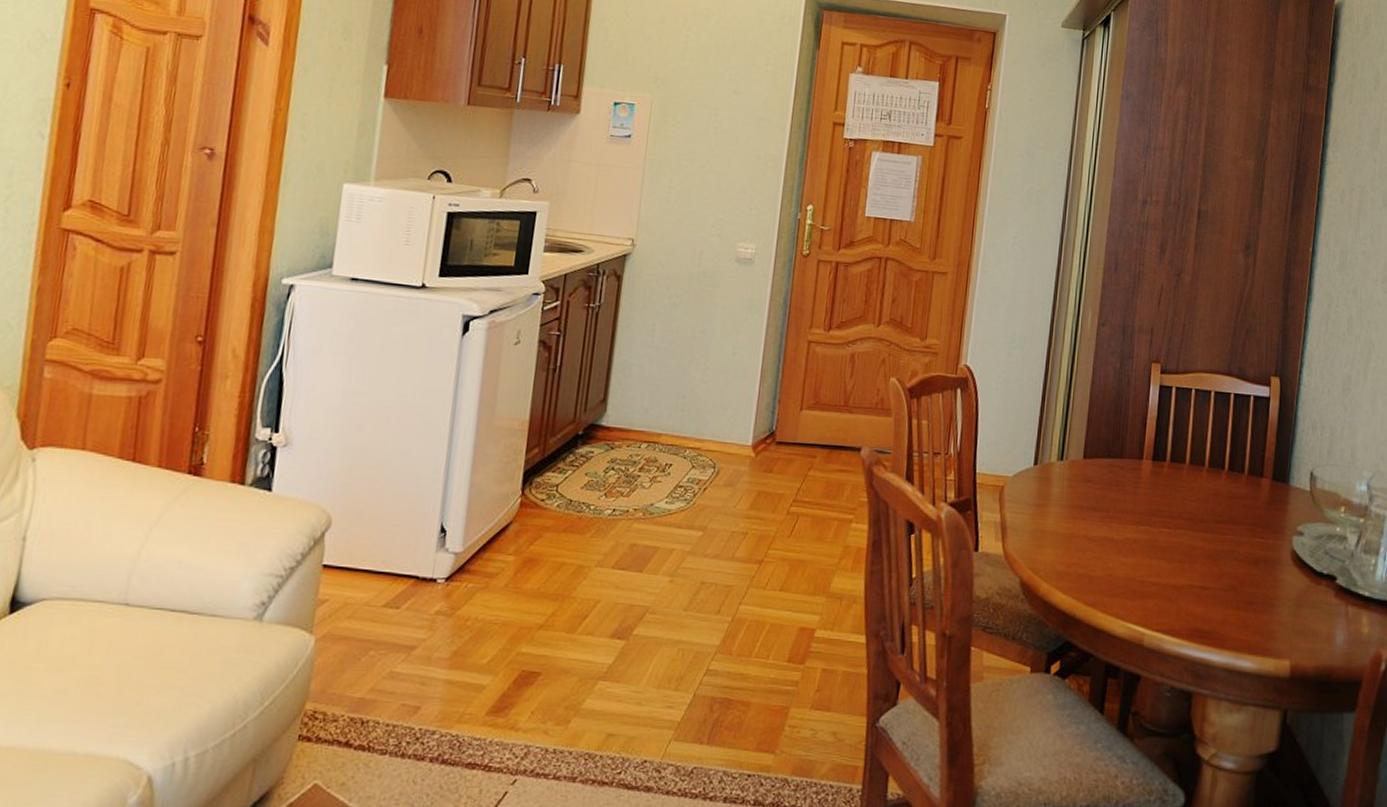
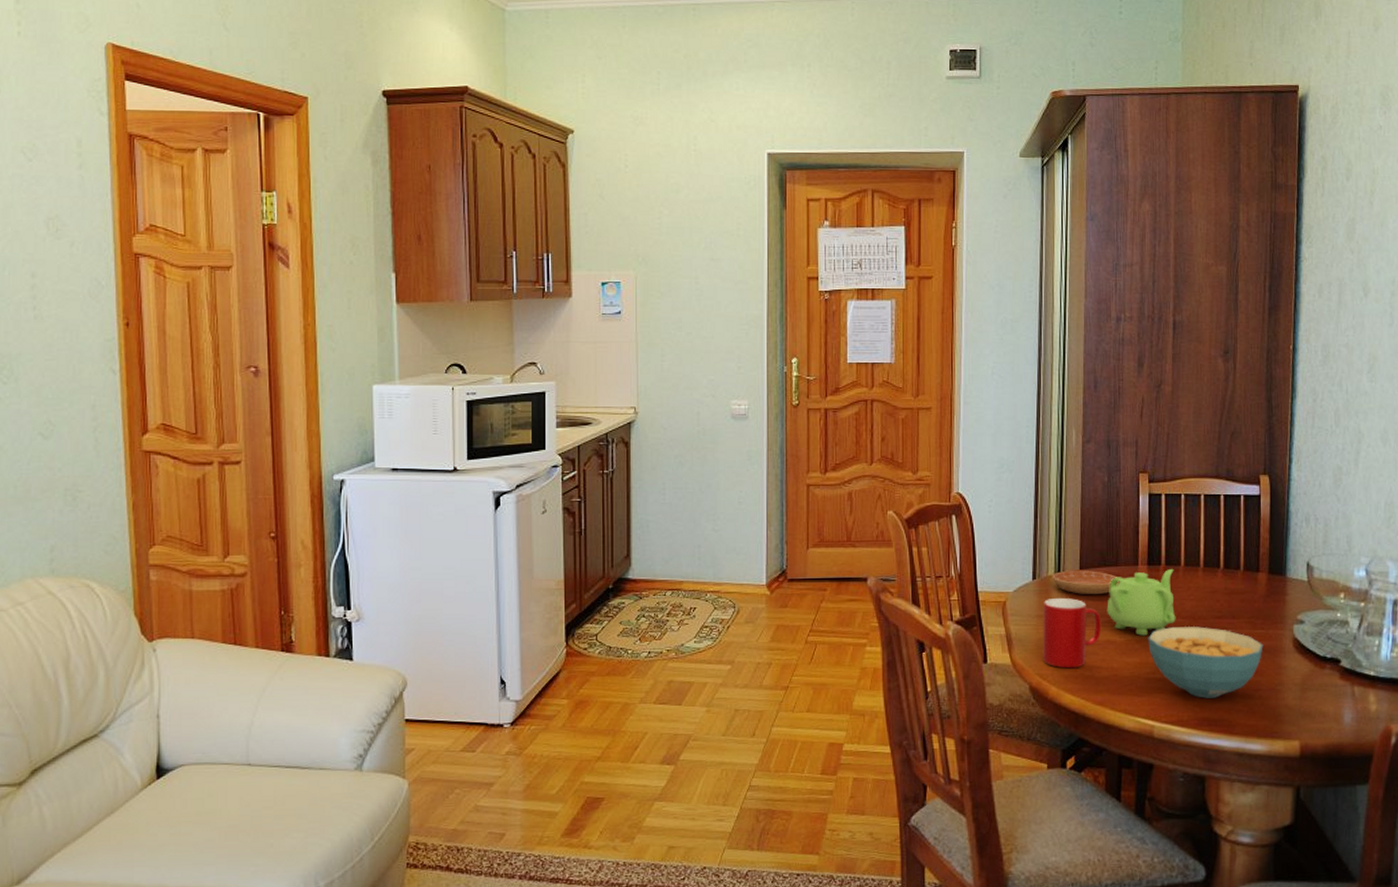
cup: none [1036,486,1101,565] -> present [1042,597,1102,669]
saucer: none [1054,458,1123,487] -> present [1052,570,1120,594]
teapot: none [1107,465,1179,535] -> present [1107,568,1176,636]
cereal bowl: none [1146,528,1262,608] -> present [1148,626,1263,698]

